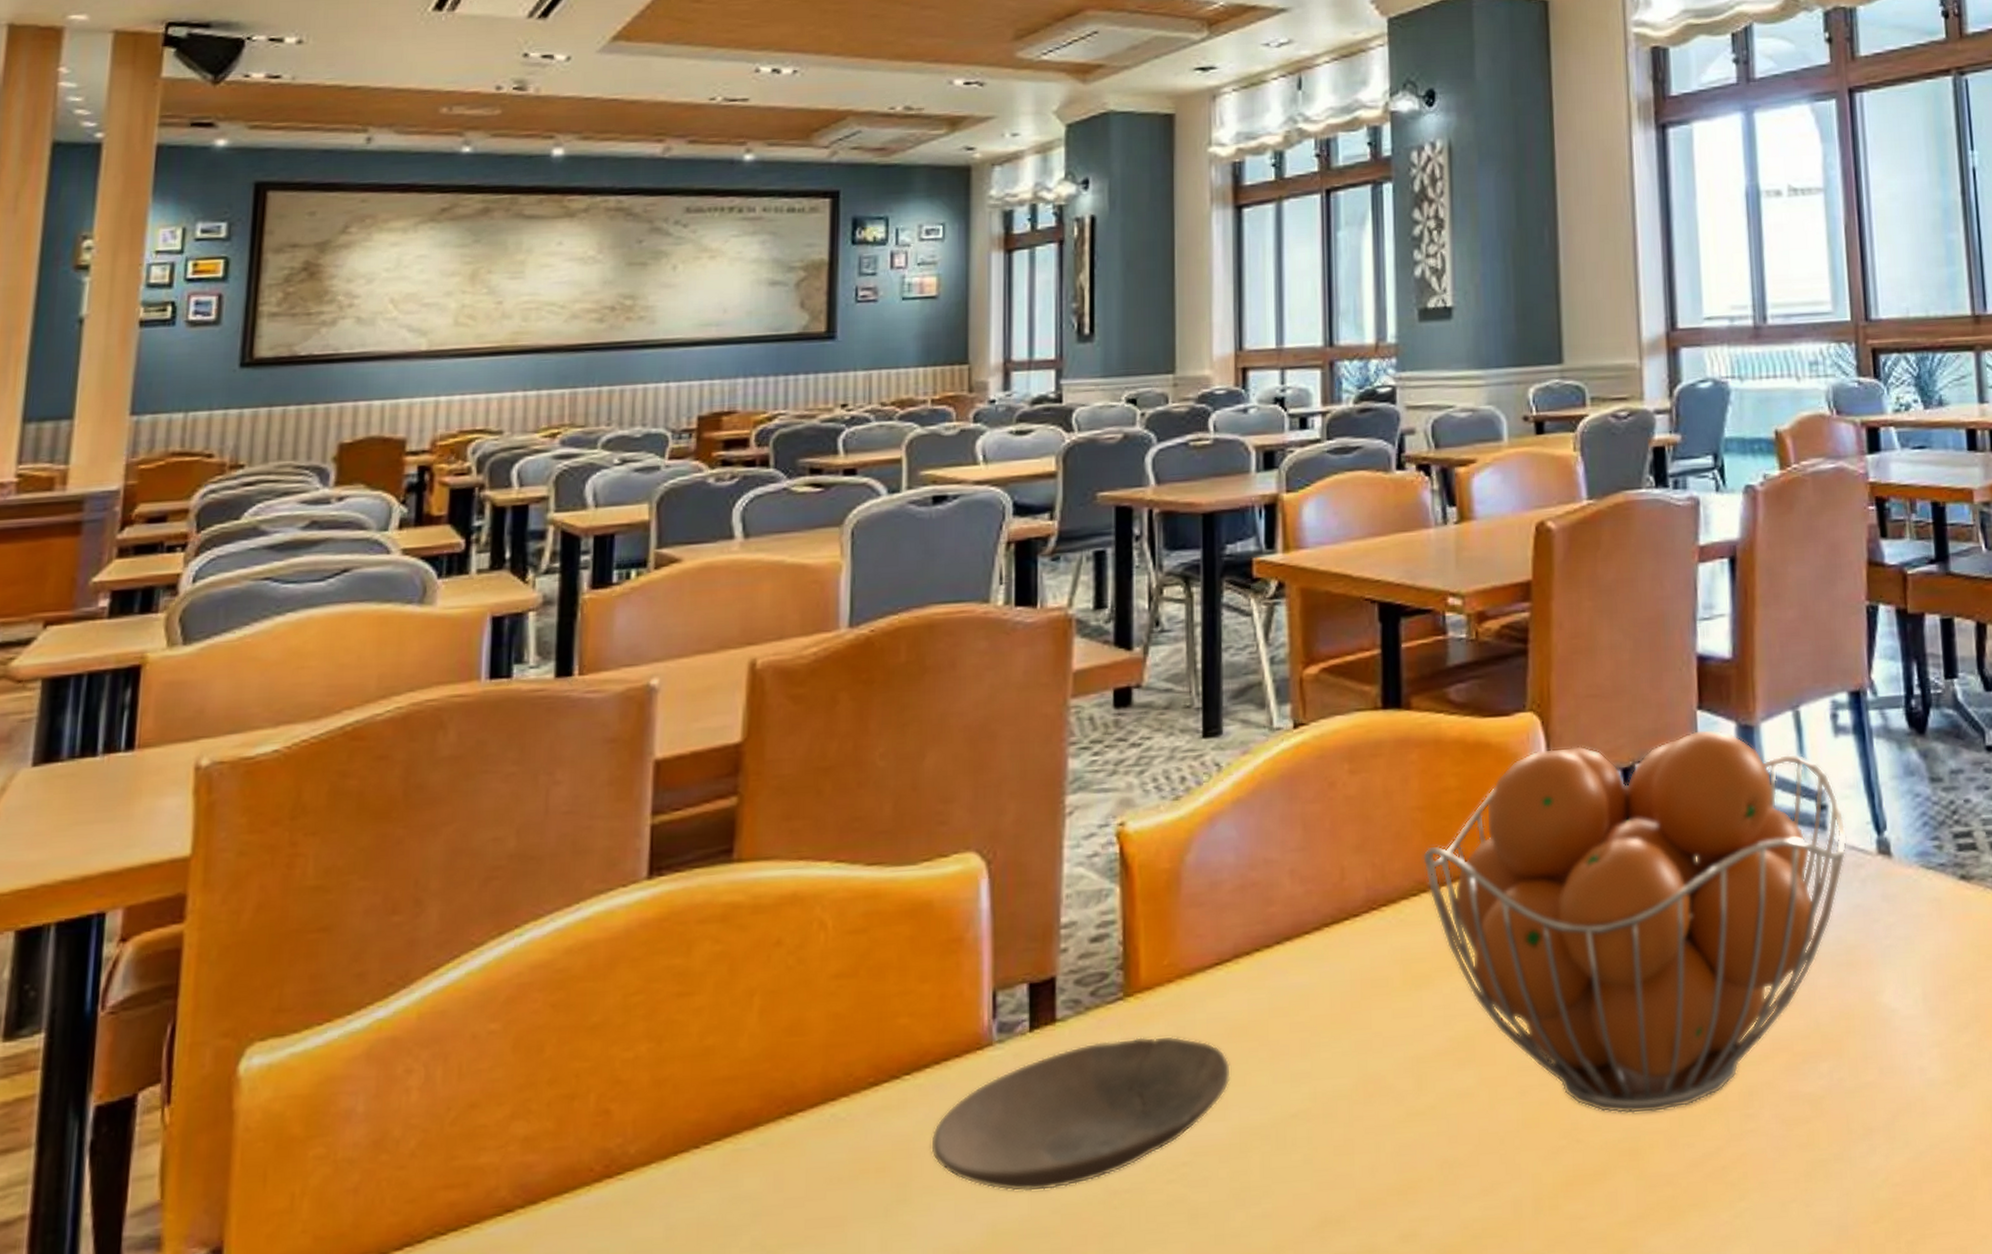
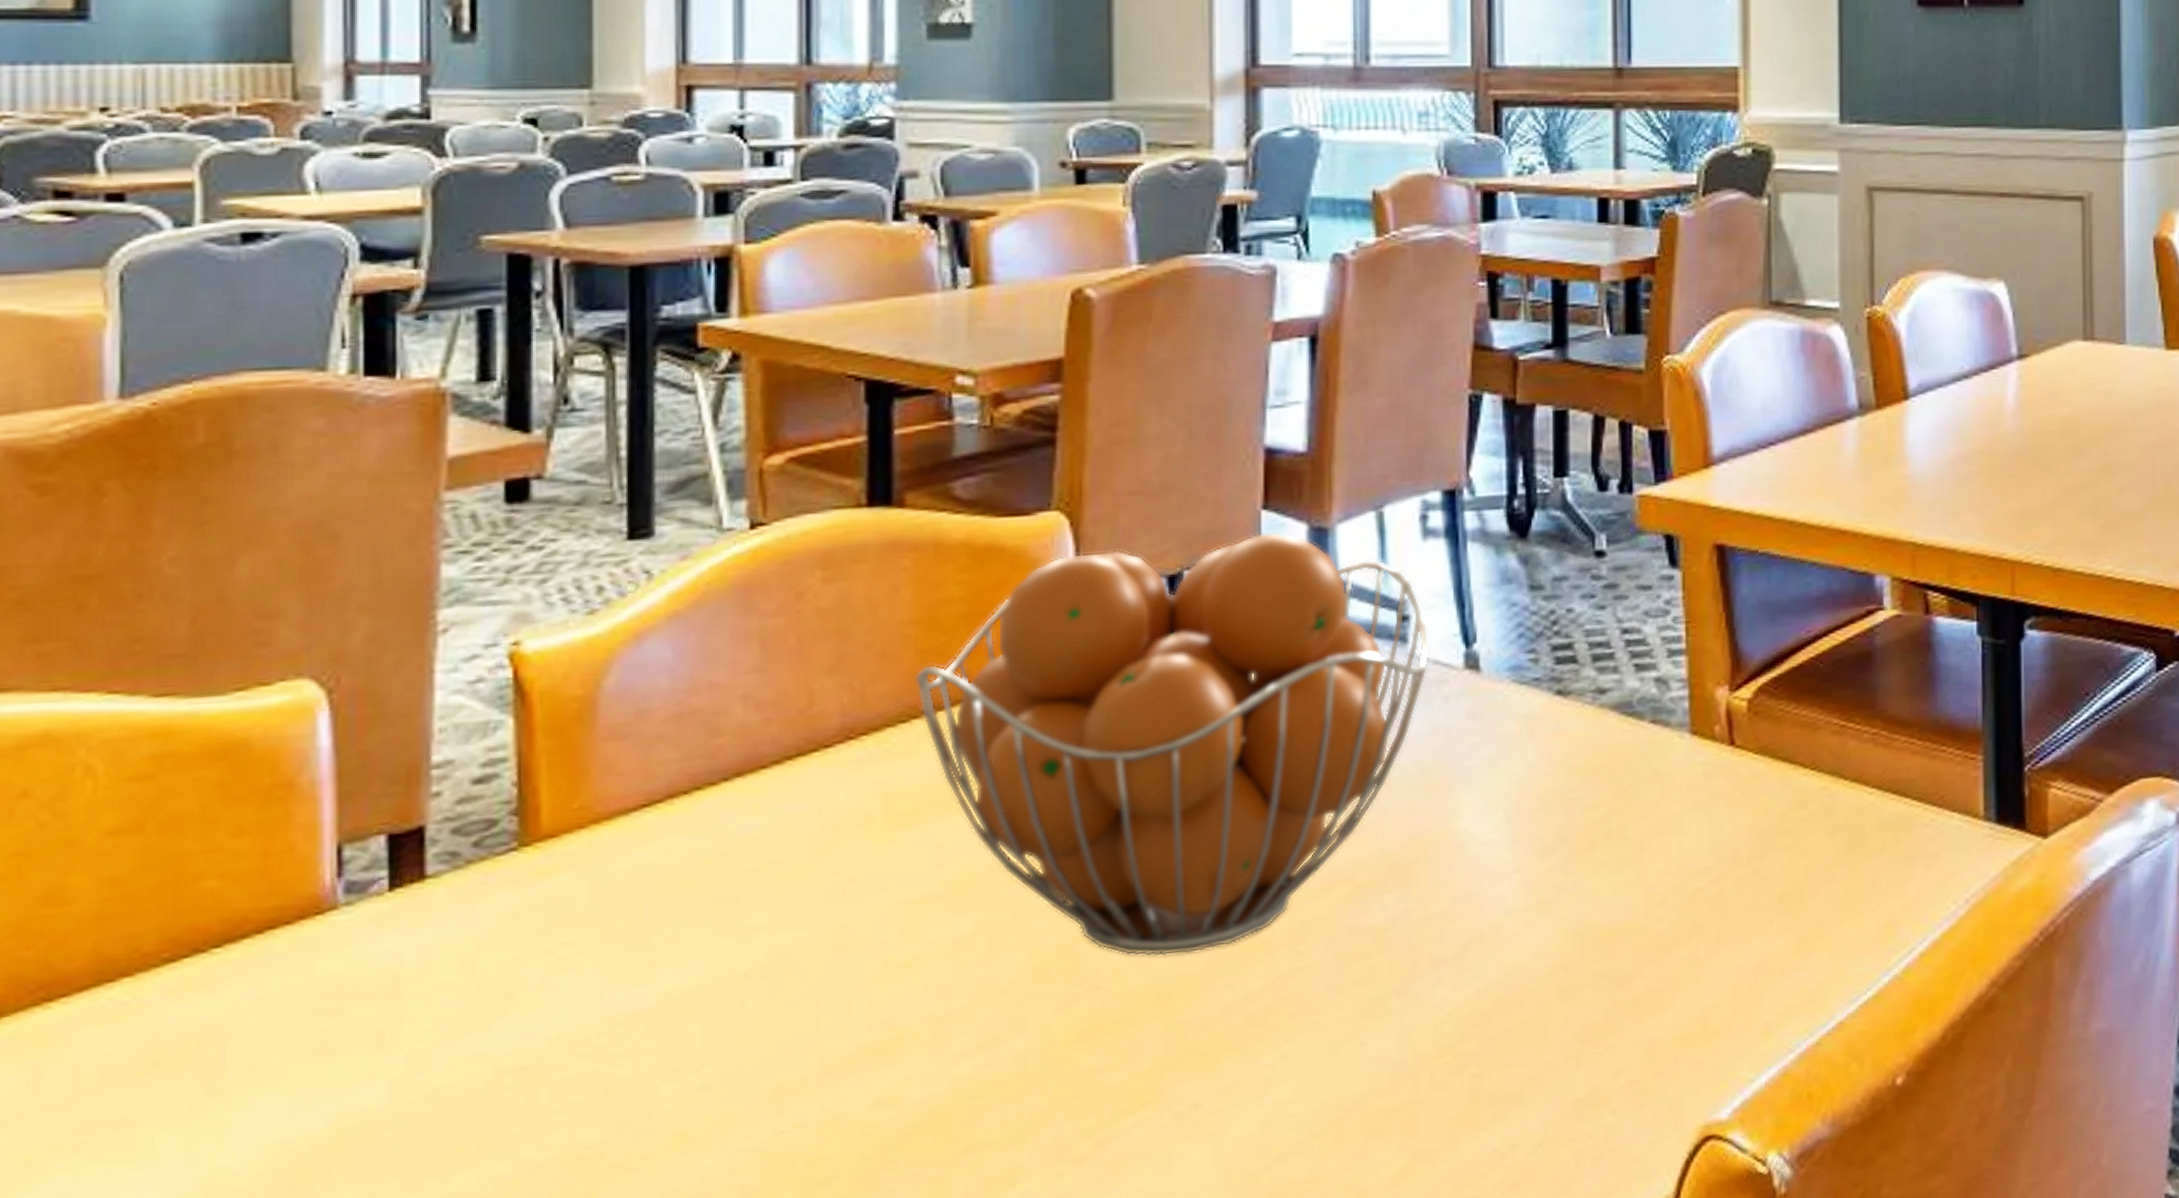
plate: present [931,1035,1231,1192] -> none [253,890,661,1077]

